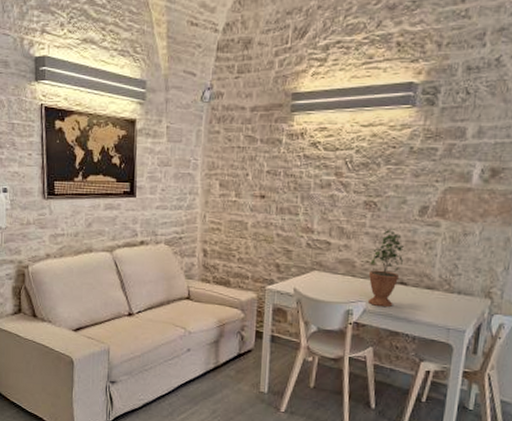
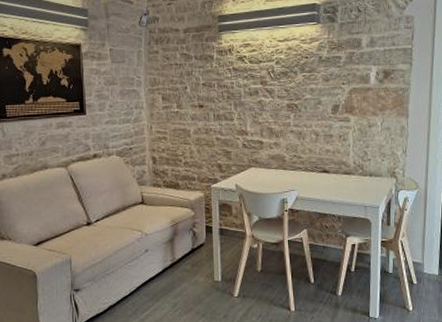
potted plant: present [369,227,408,307] -> none [297,125,327,193]

